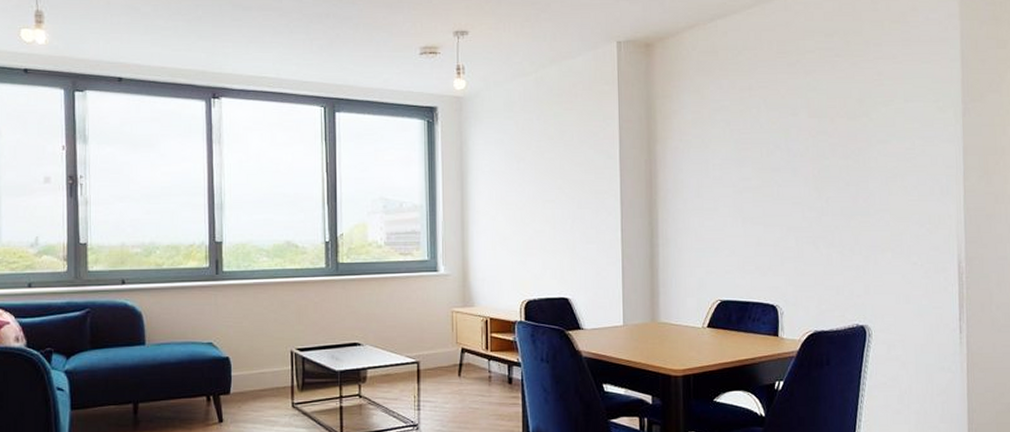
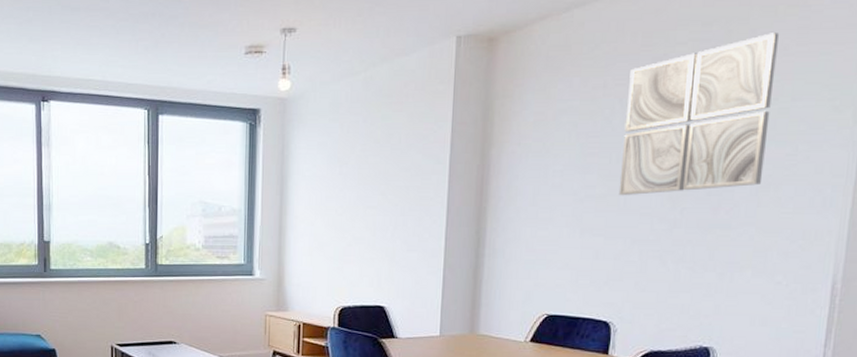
wall art: none [770,44,890,187] -> present [618,33,779,196]

